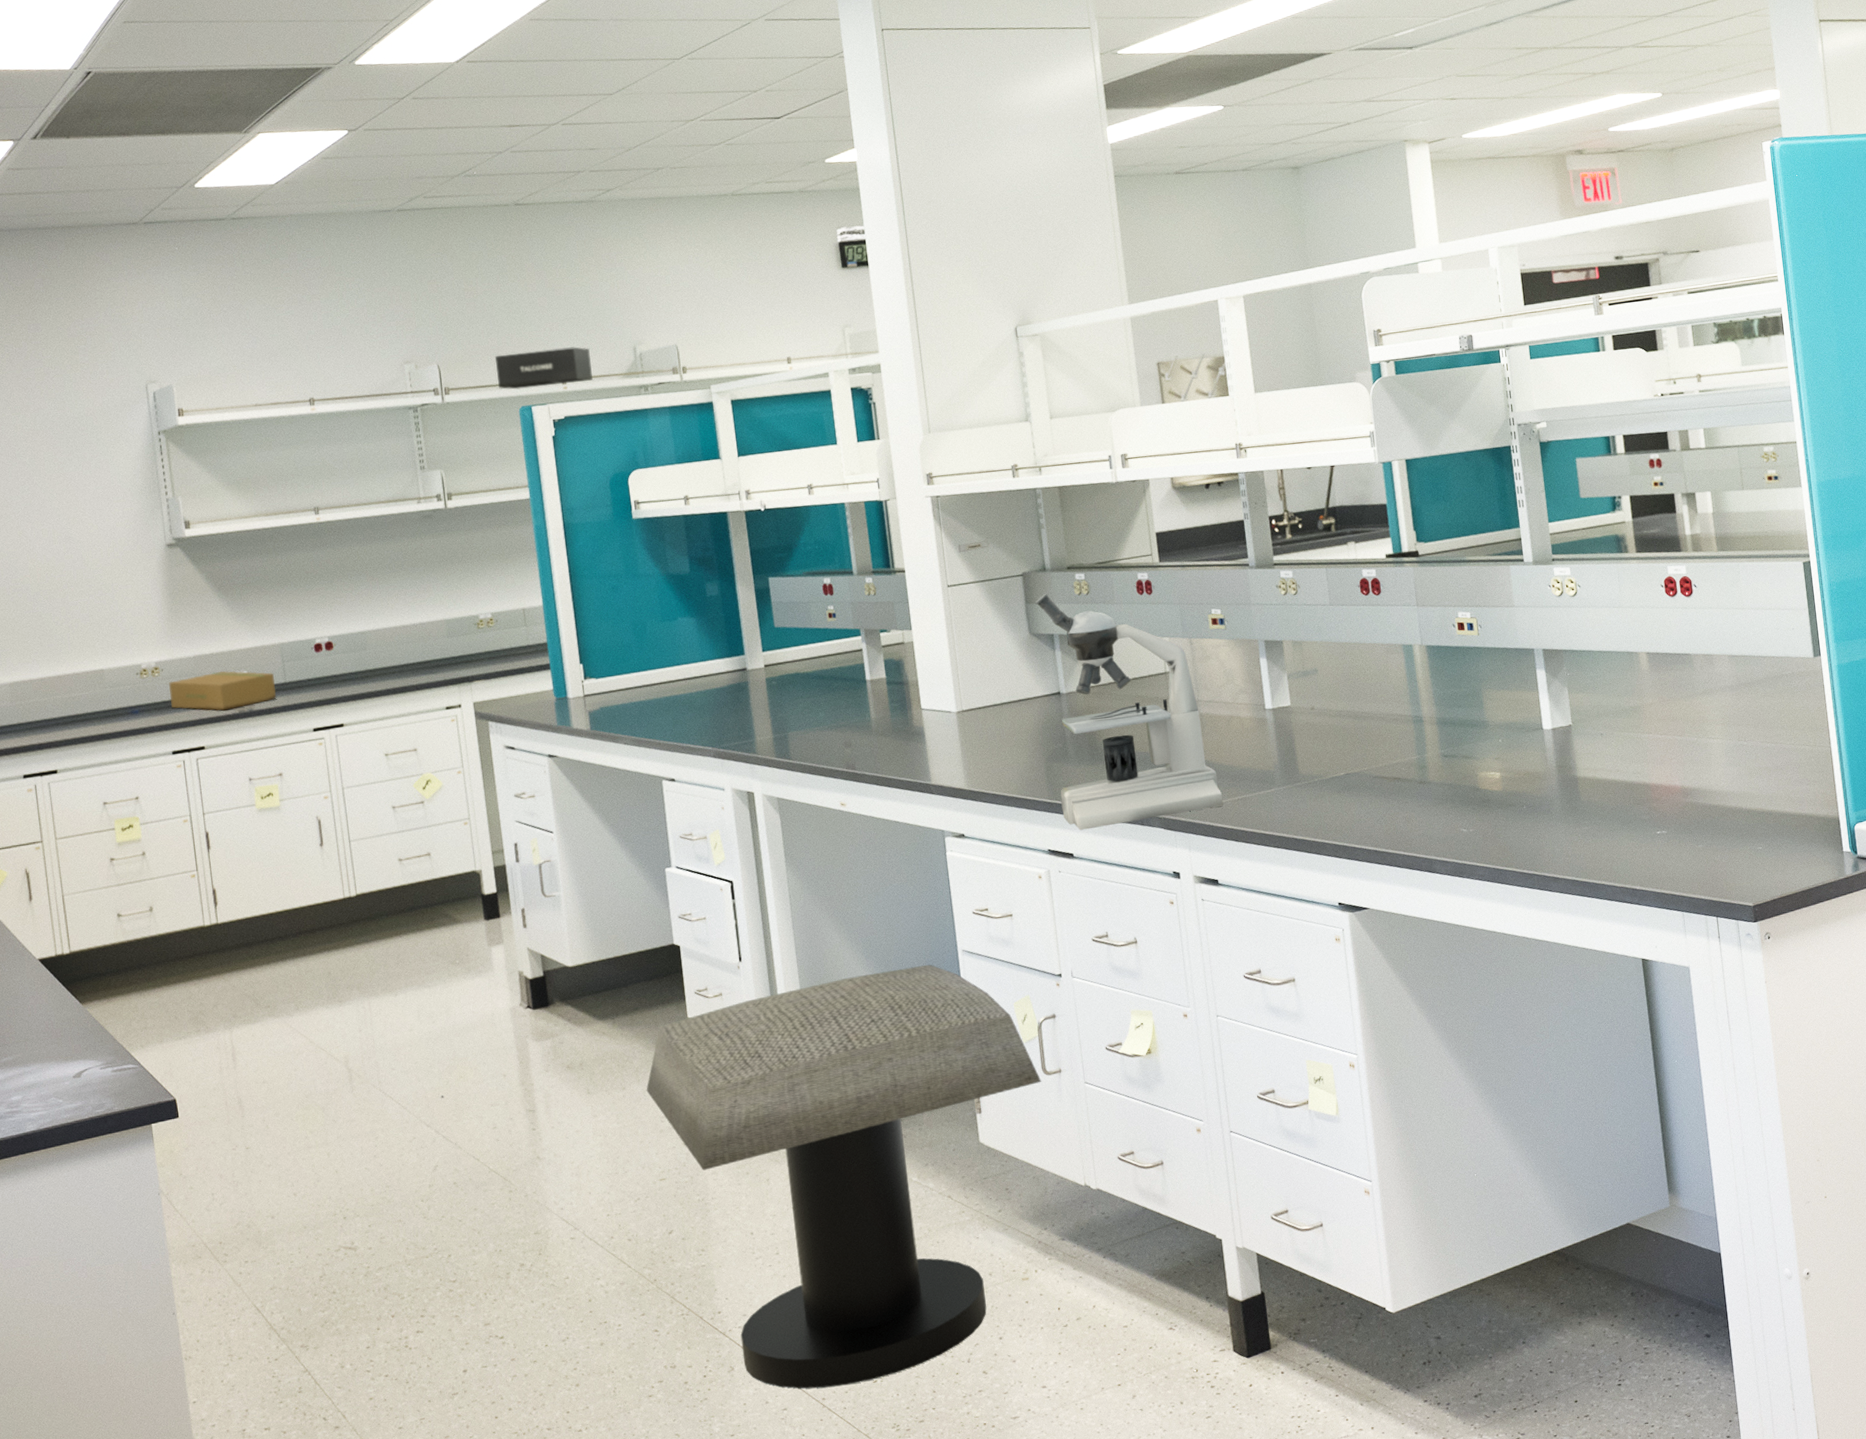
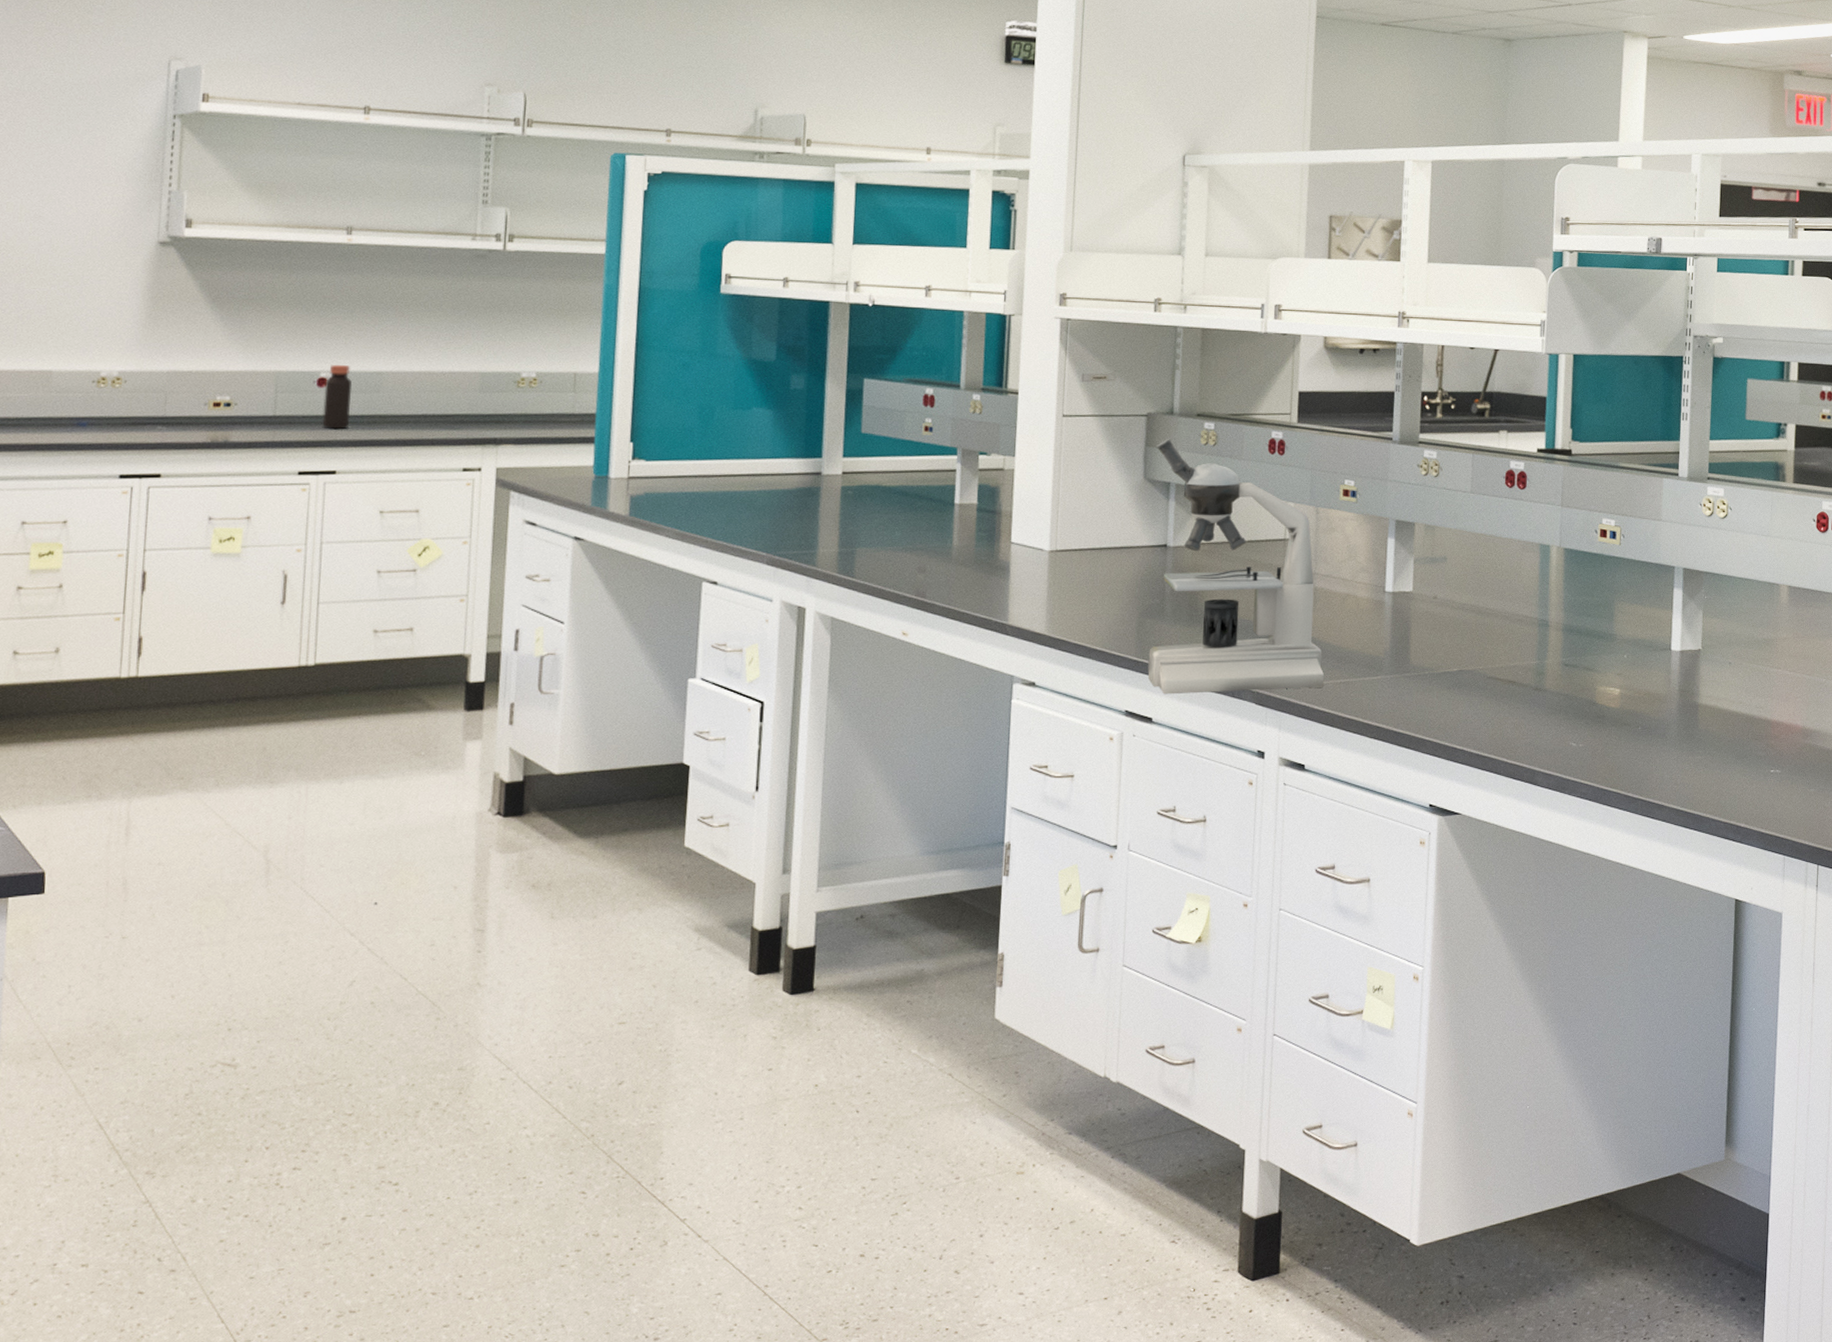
box: present [169,670,276,711] -> none [129,392,262,437]
bottle: none [321,629,346,689] -> present [322,364,352,429]
box: present [494,347,593,390] -> none [591,93,704,138]
stool: present [646,964,1042,1388] -> none [621,818,1076,1273]

